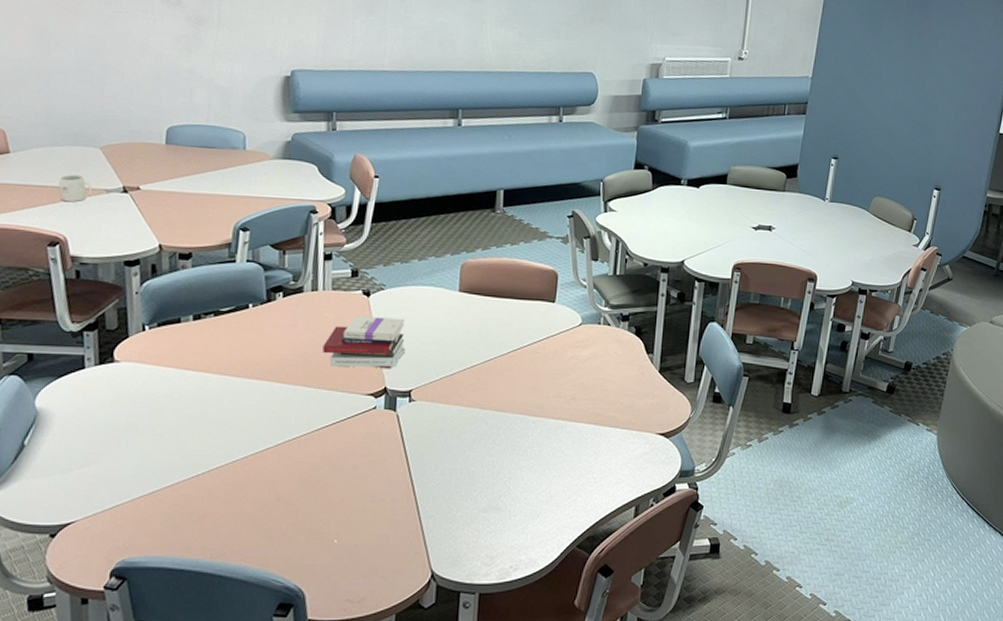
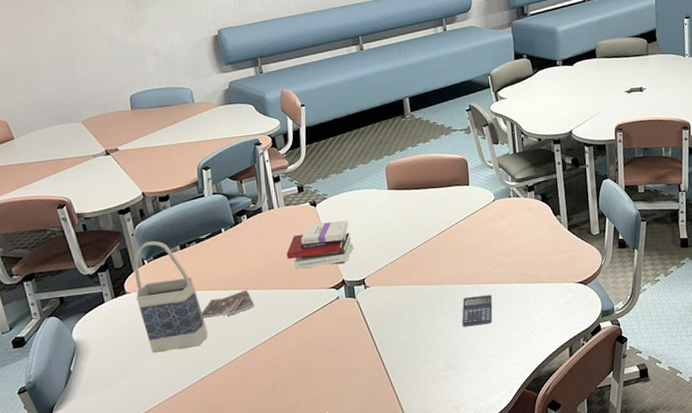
mug: present [58,174,93,203] -> none [55,146,83,171]
bag: none [126,305,208,439] -> present [134,241,208,353]
booklet: none [204,381,271,409] -> present [202,290,254,318]
calculator: none [516,430,557,466] -> present [462,295,493,327]

